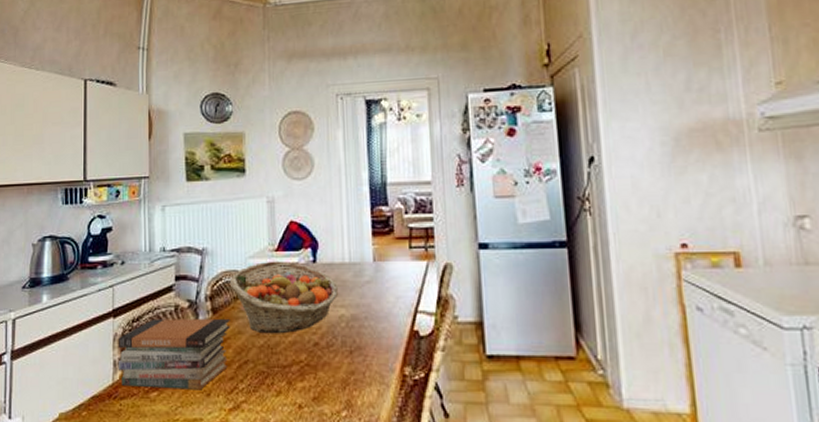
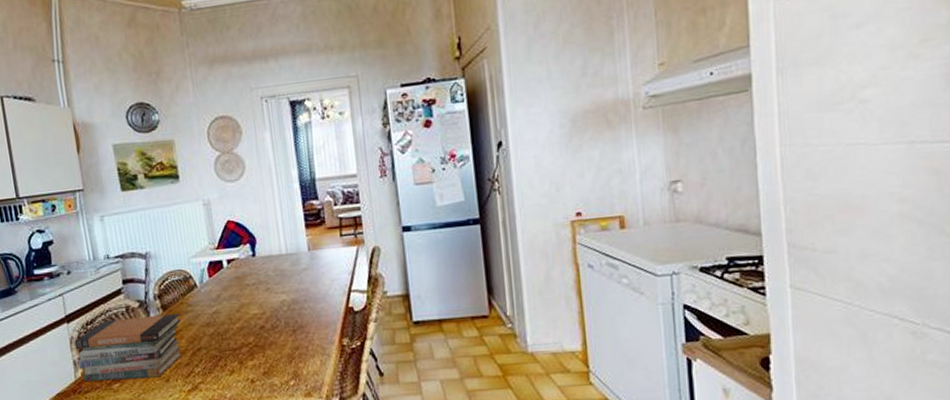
fruit basket: present [230,261,339,334] -> none [176,257,279,323]

